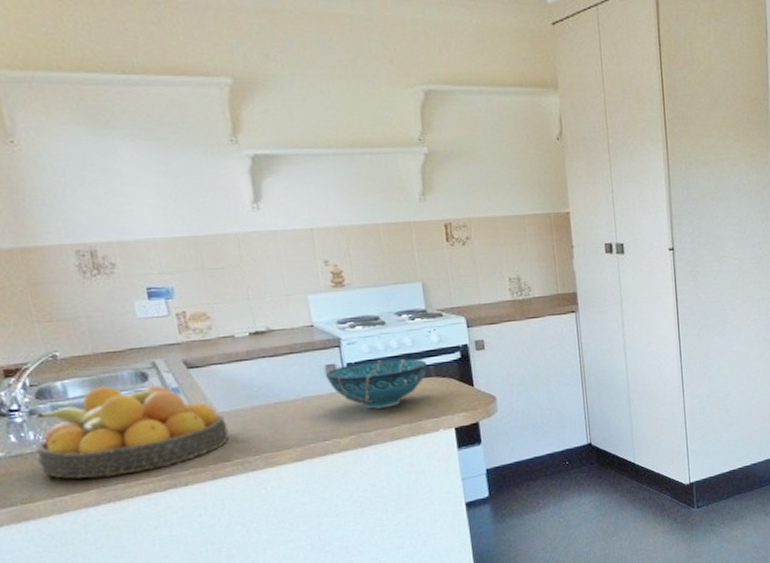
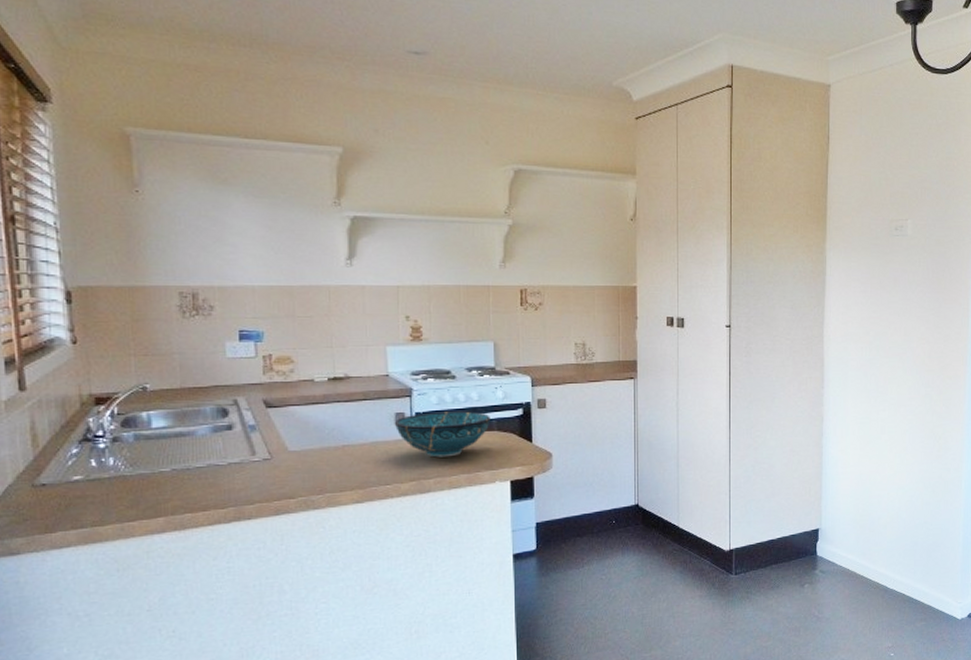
fruit bowl: present [36,385,230,479] -> none [114,420,297,506]

